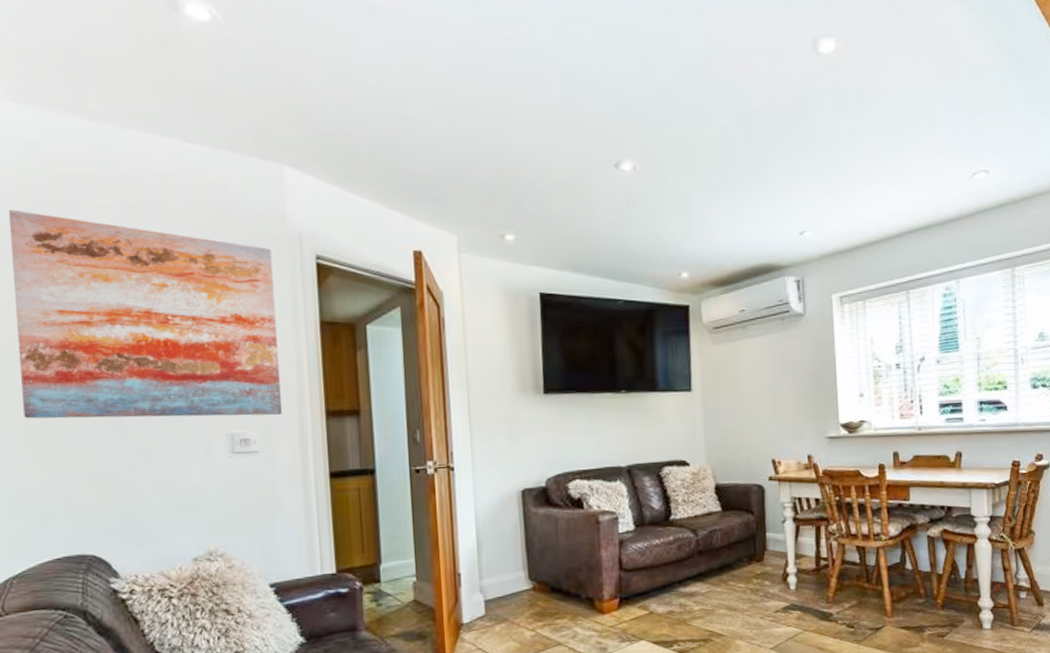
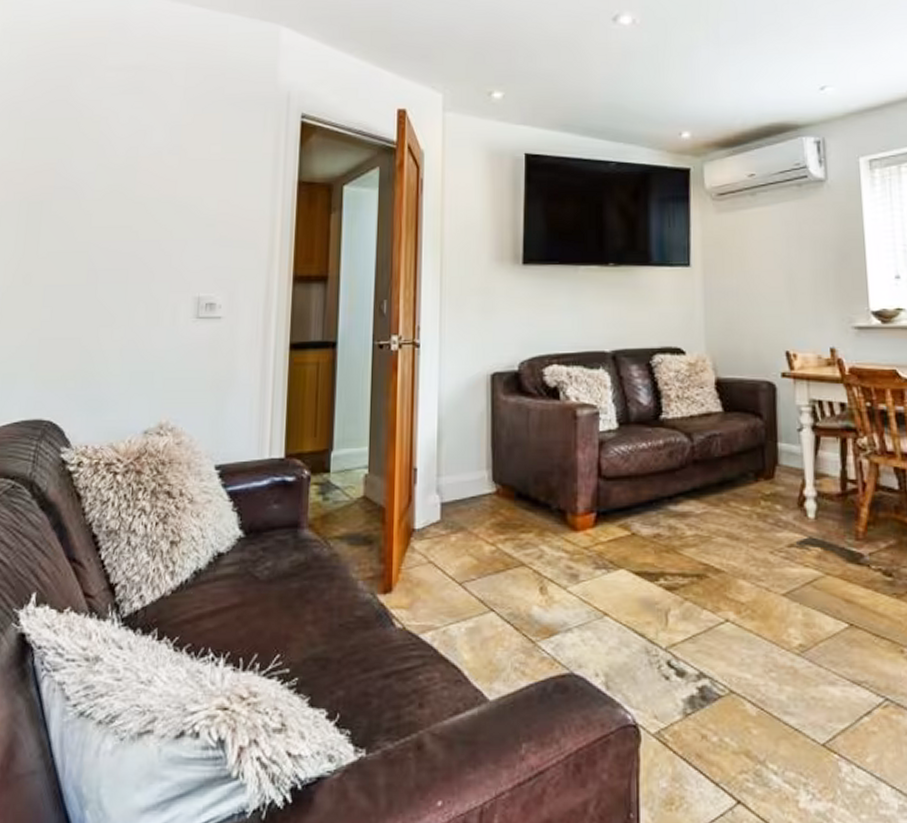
wall art: present [8,209,282,419] -> none [10,71,259,279]

